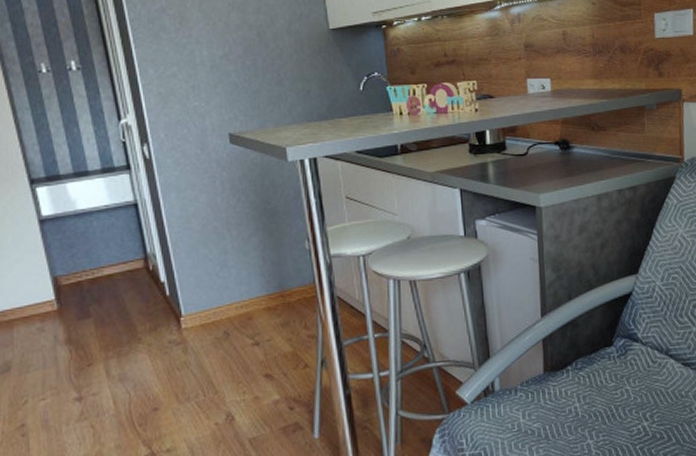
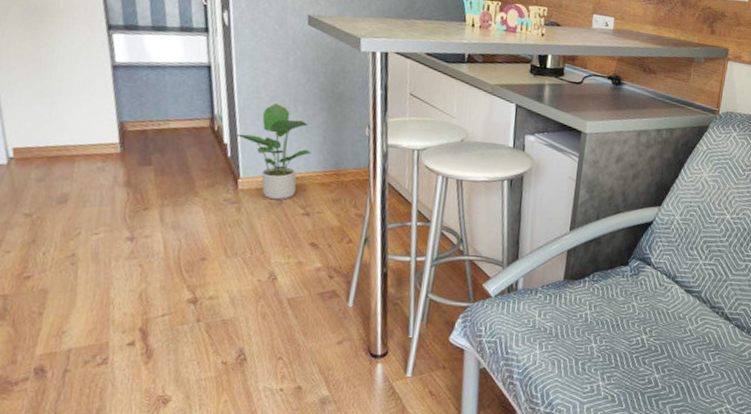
potted plant: none [173,231,252,334] -> present [237,103,311,200]

